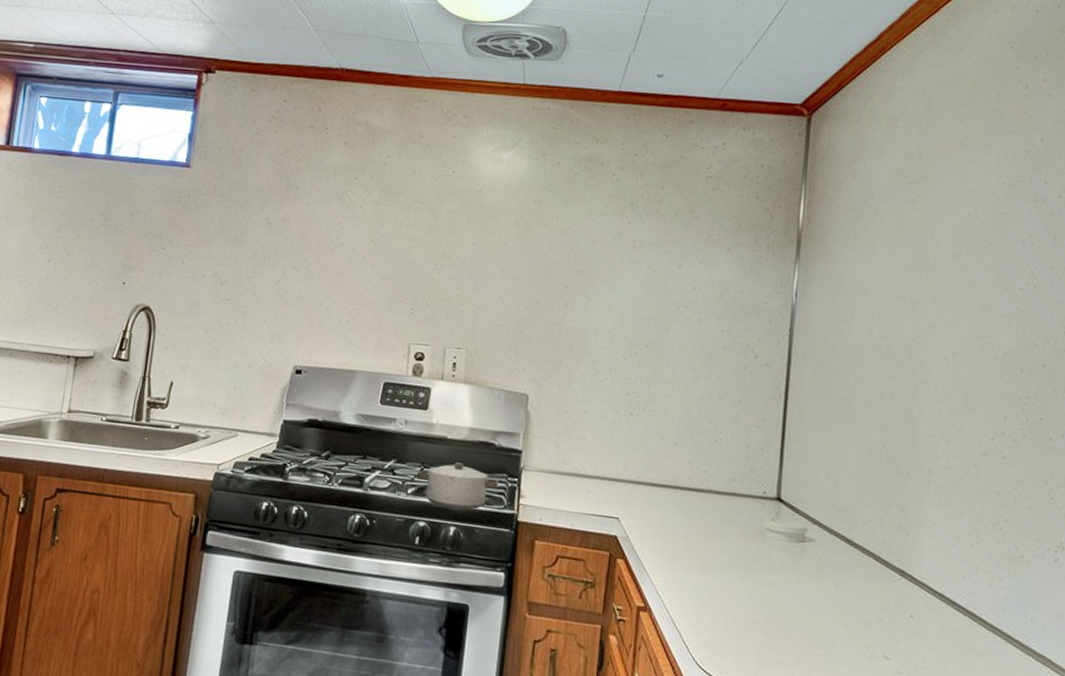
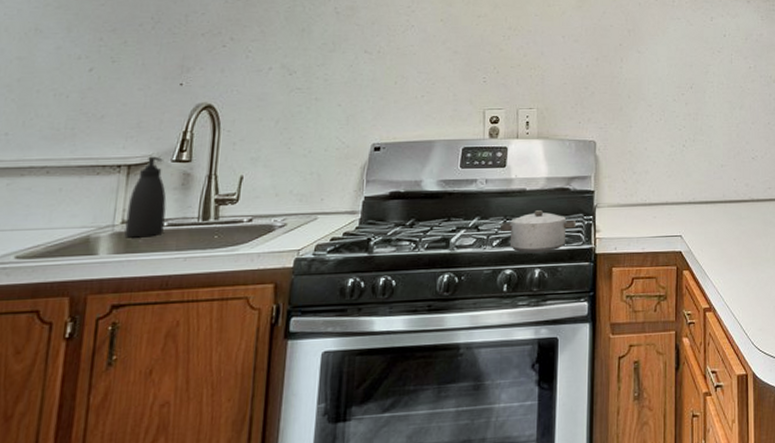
soap dispenser: none [70,351,106,429] -> present [124,156,167,238]

